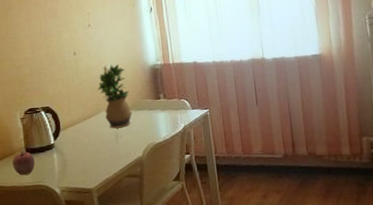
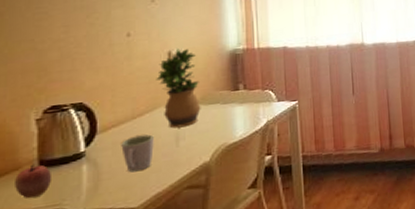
mug: none [77,133,101,162] -> present [121,134,154,173]

